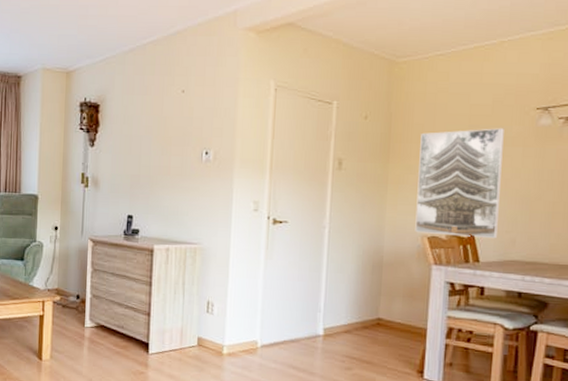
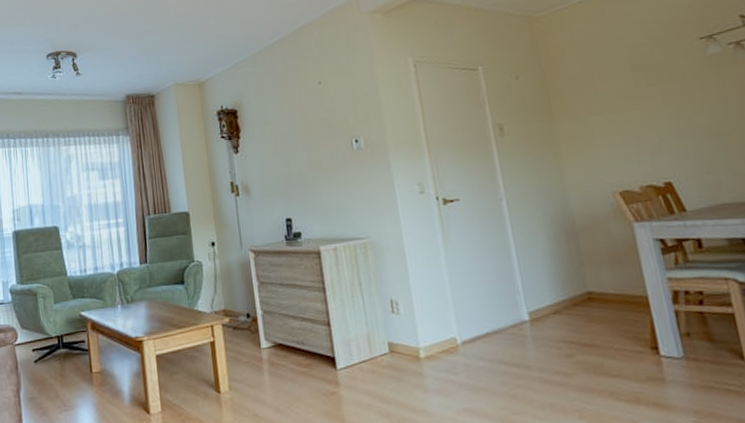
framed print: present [415,128,504,239] -> none [581,64,698,190]

